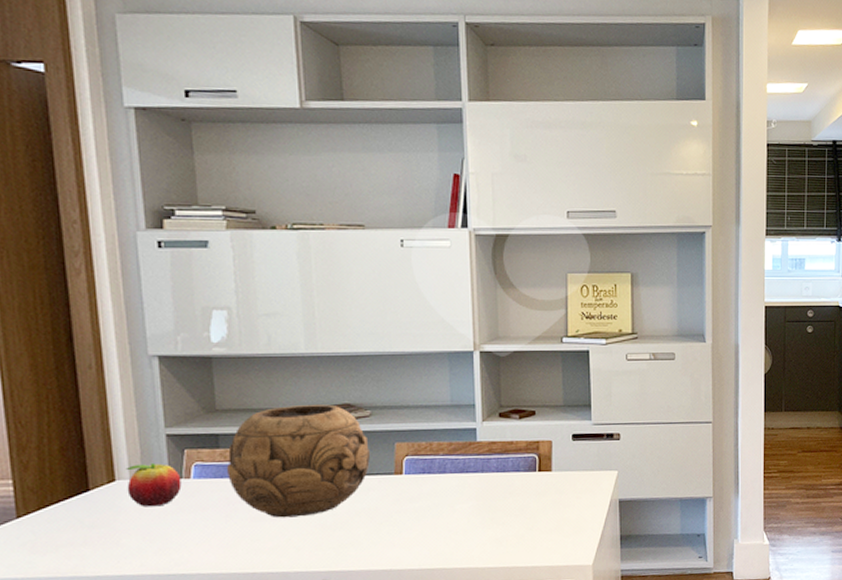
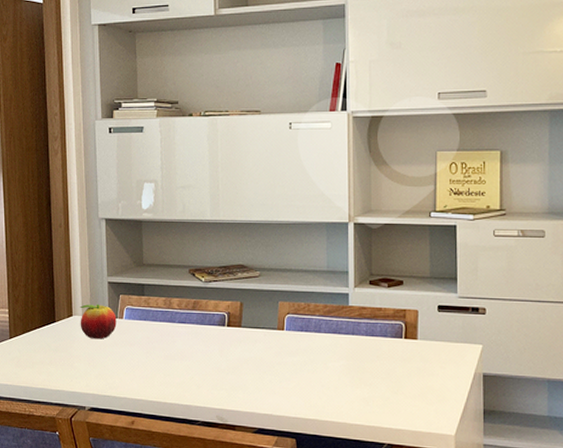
decorative bowl: present [227,404,370,518] -> none [149,264,257,359]

